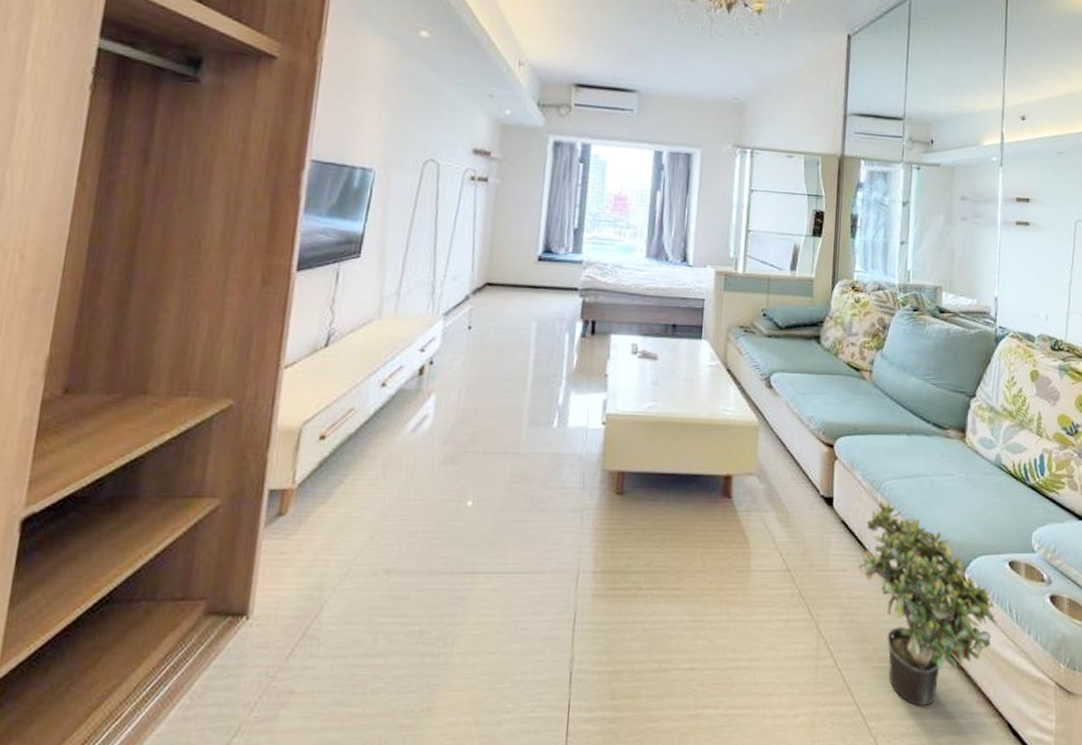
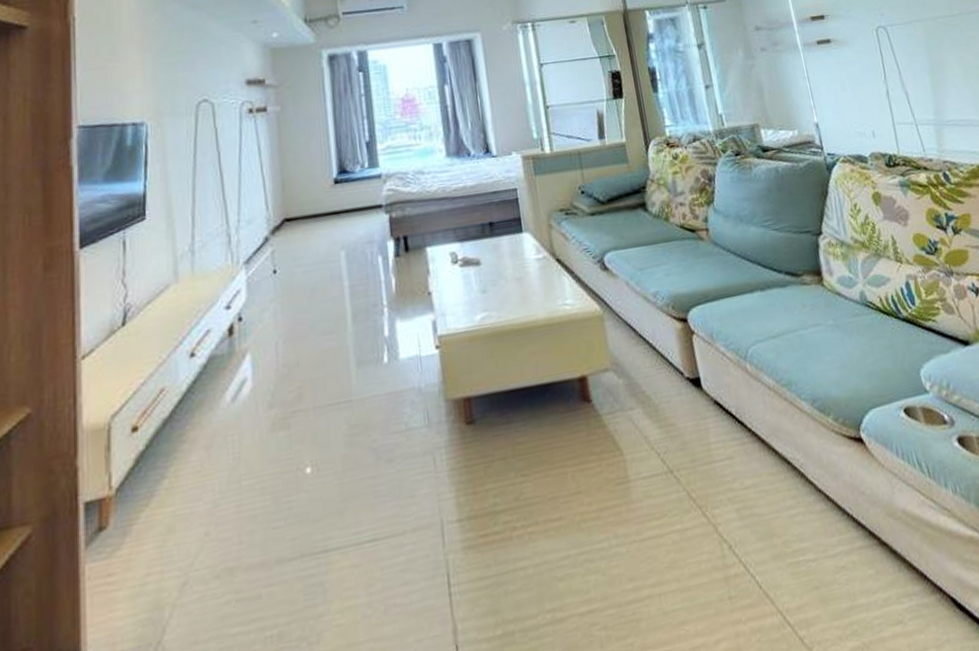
potted plant: present [858,501,998,707] -> none [739,368,911,600]

